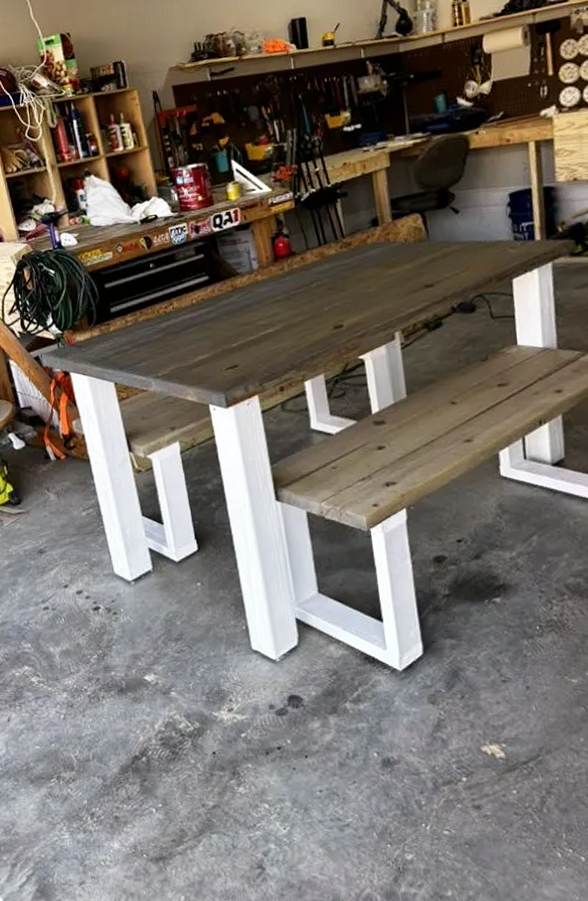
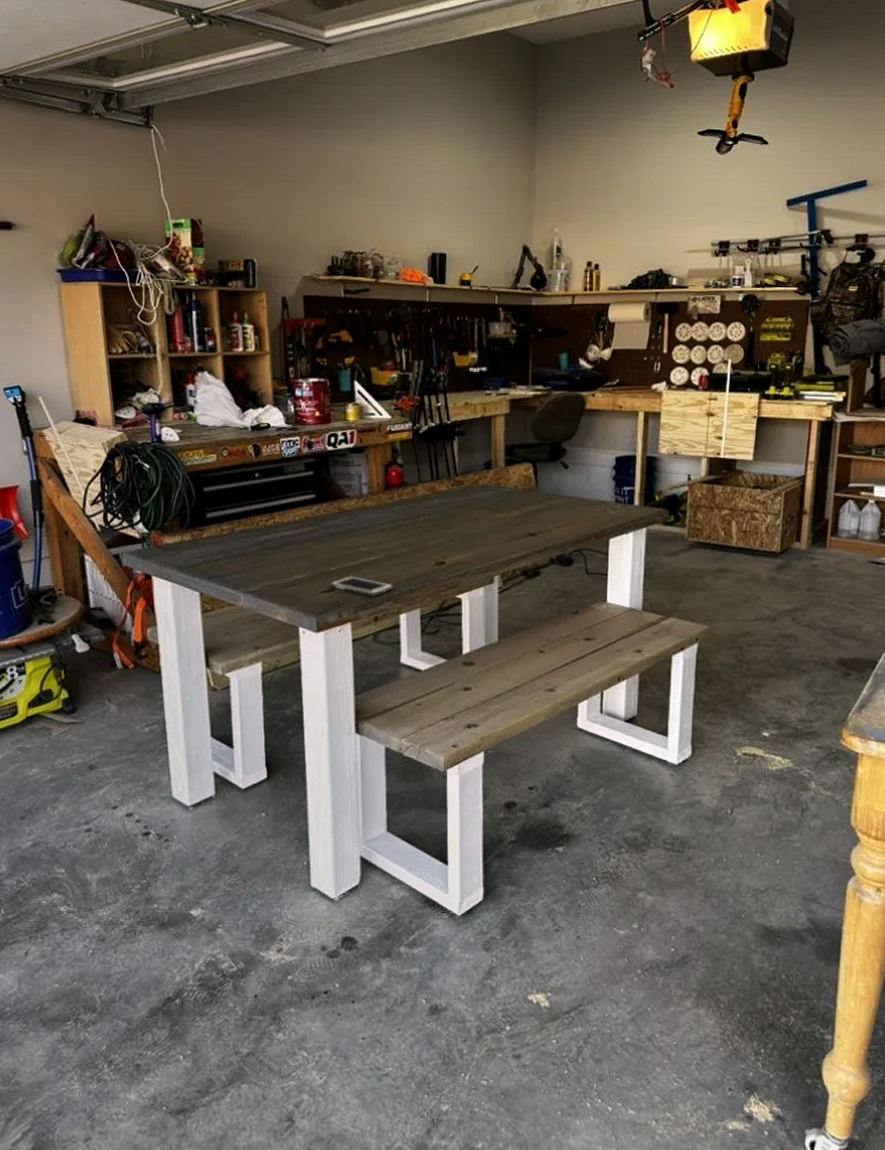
cell phone: none [233,349,296,368] -> present [329,576,394,596]

